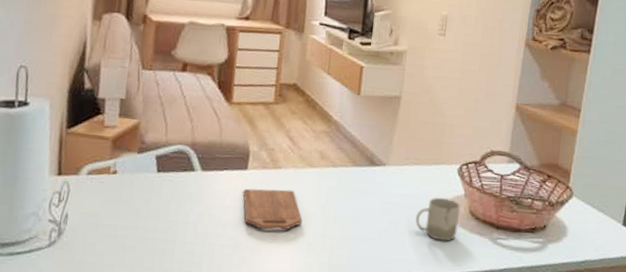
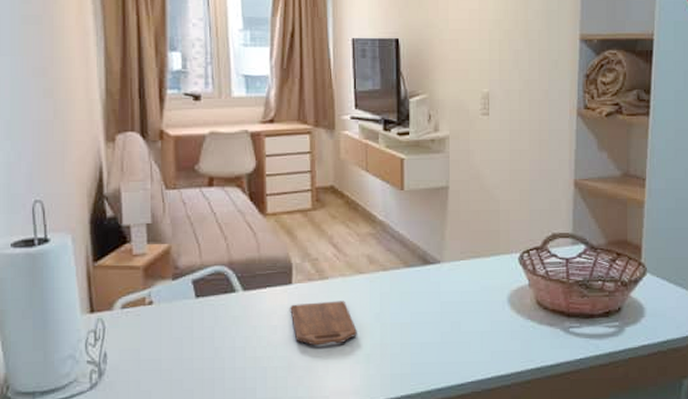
cup: present [416,197,461,242] -> none [479,290,526,337]

